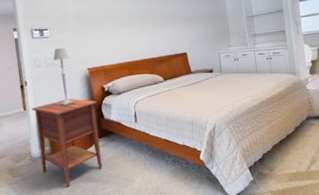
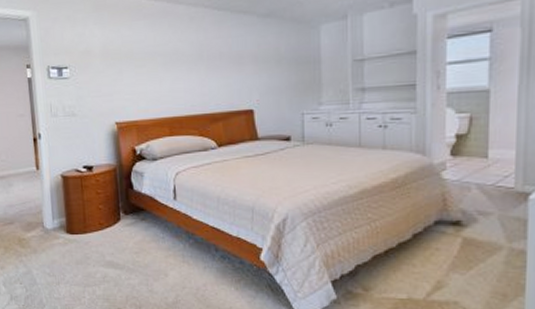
nightstand: present [31,98,103,188] -> none [45,160,128,270]
table lamp: present [53,47,76,107] -> none [73,92,99,170]

